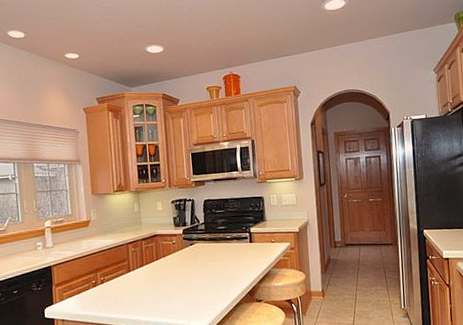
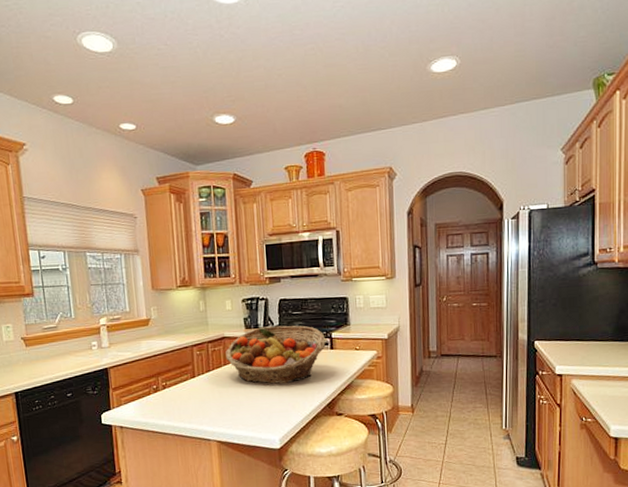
fruit basket: none [157,222,245,276] -> present [226,325,326,384]

